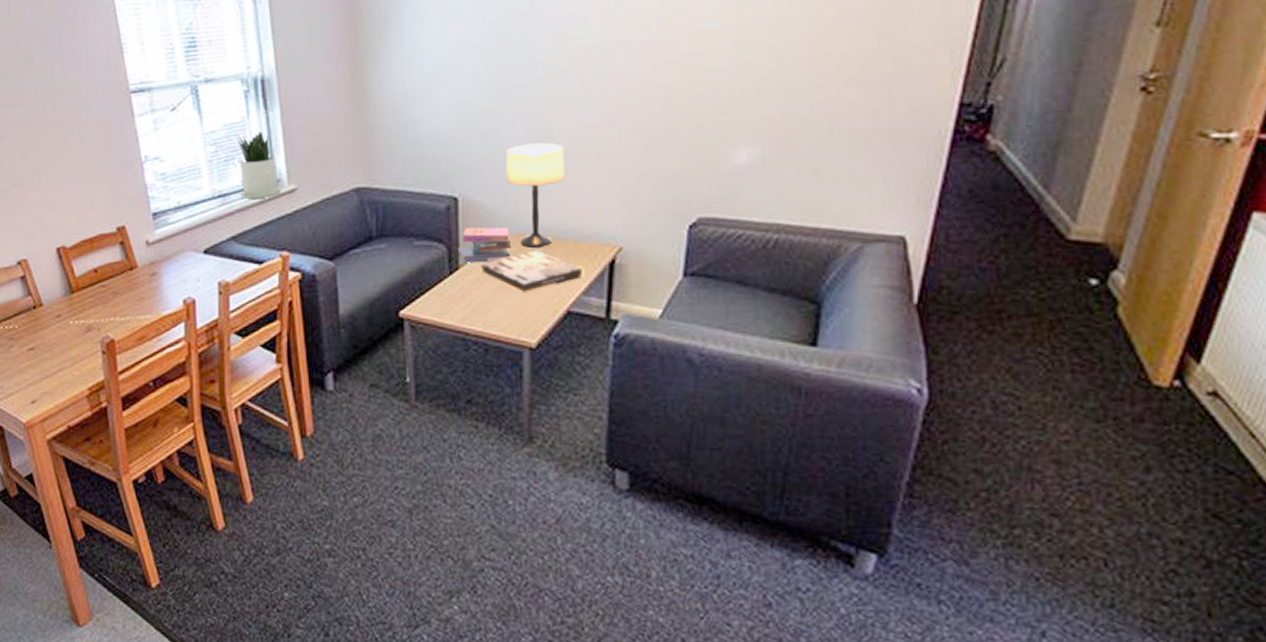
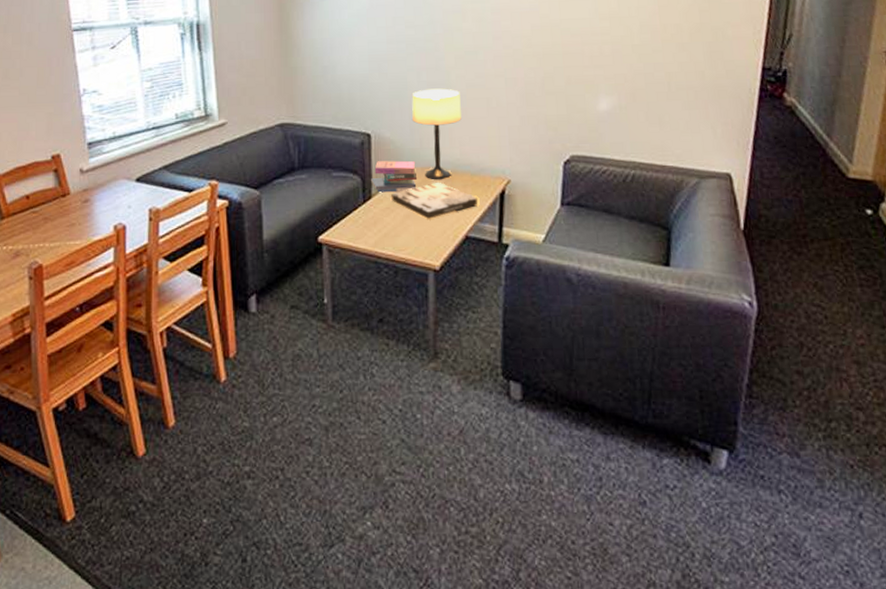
planter: present [237,130,282,200] -> none [172,69,213,132]

